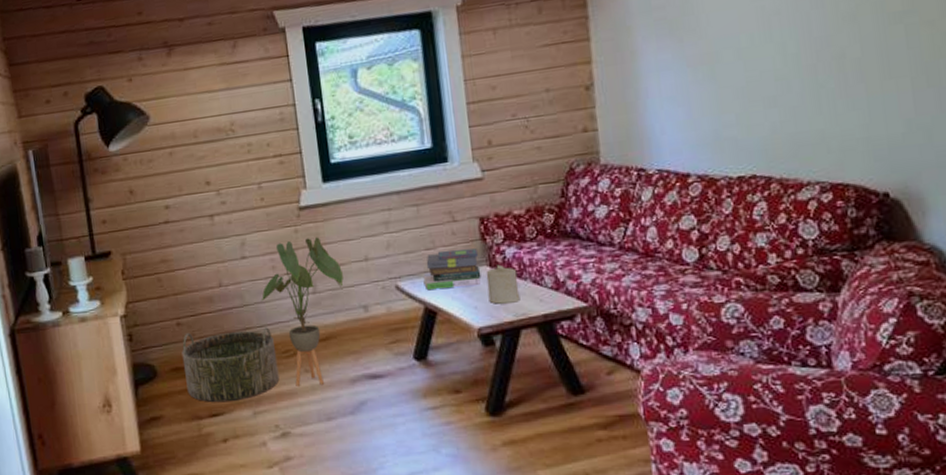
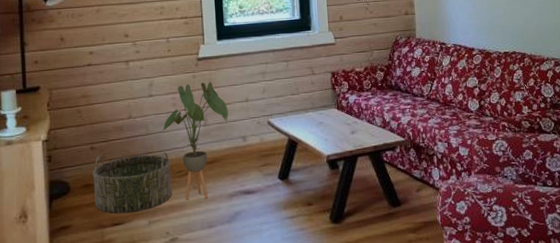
books: present [423,248,482,291] -> none [289,95,331,126]
candle: present [486,264,520,304] -> none [334,108,358,138]

